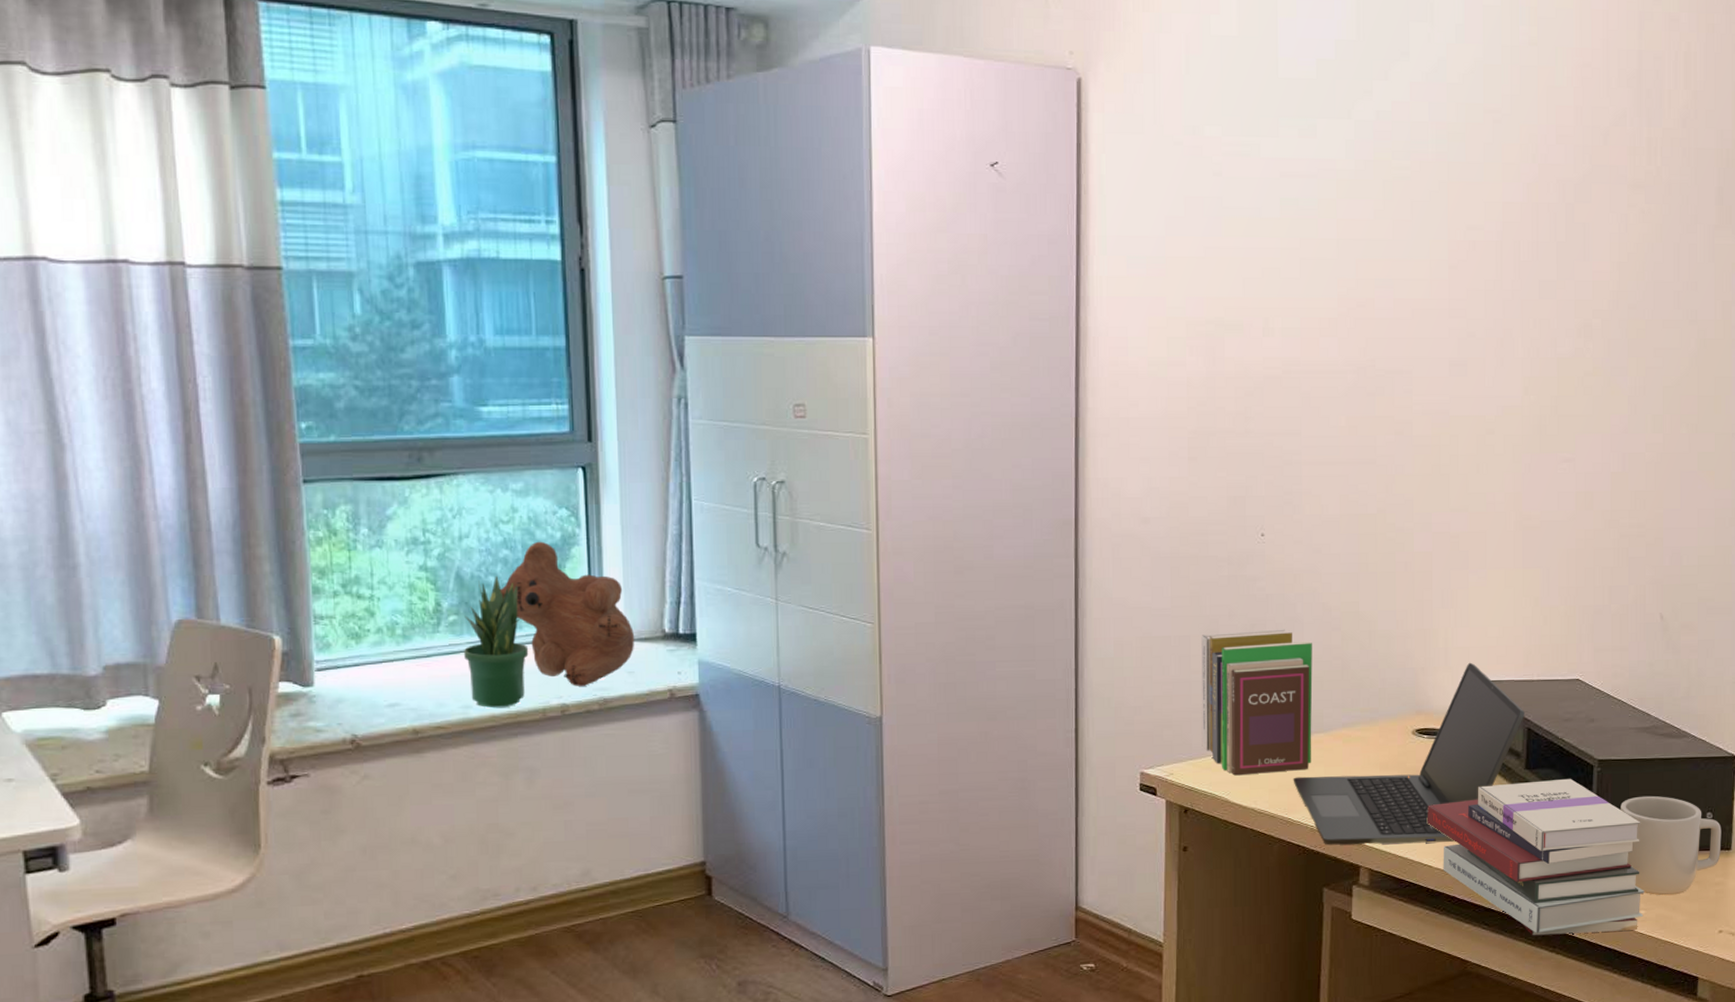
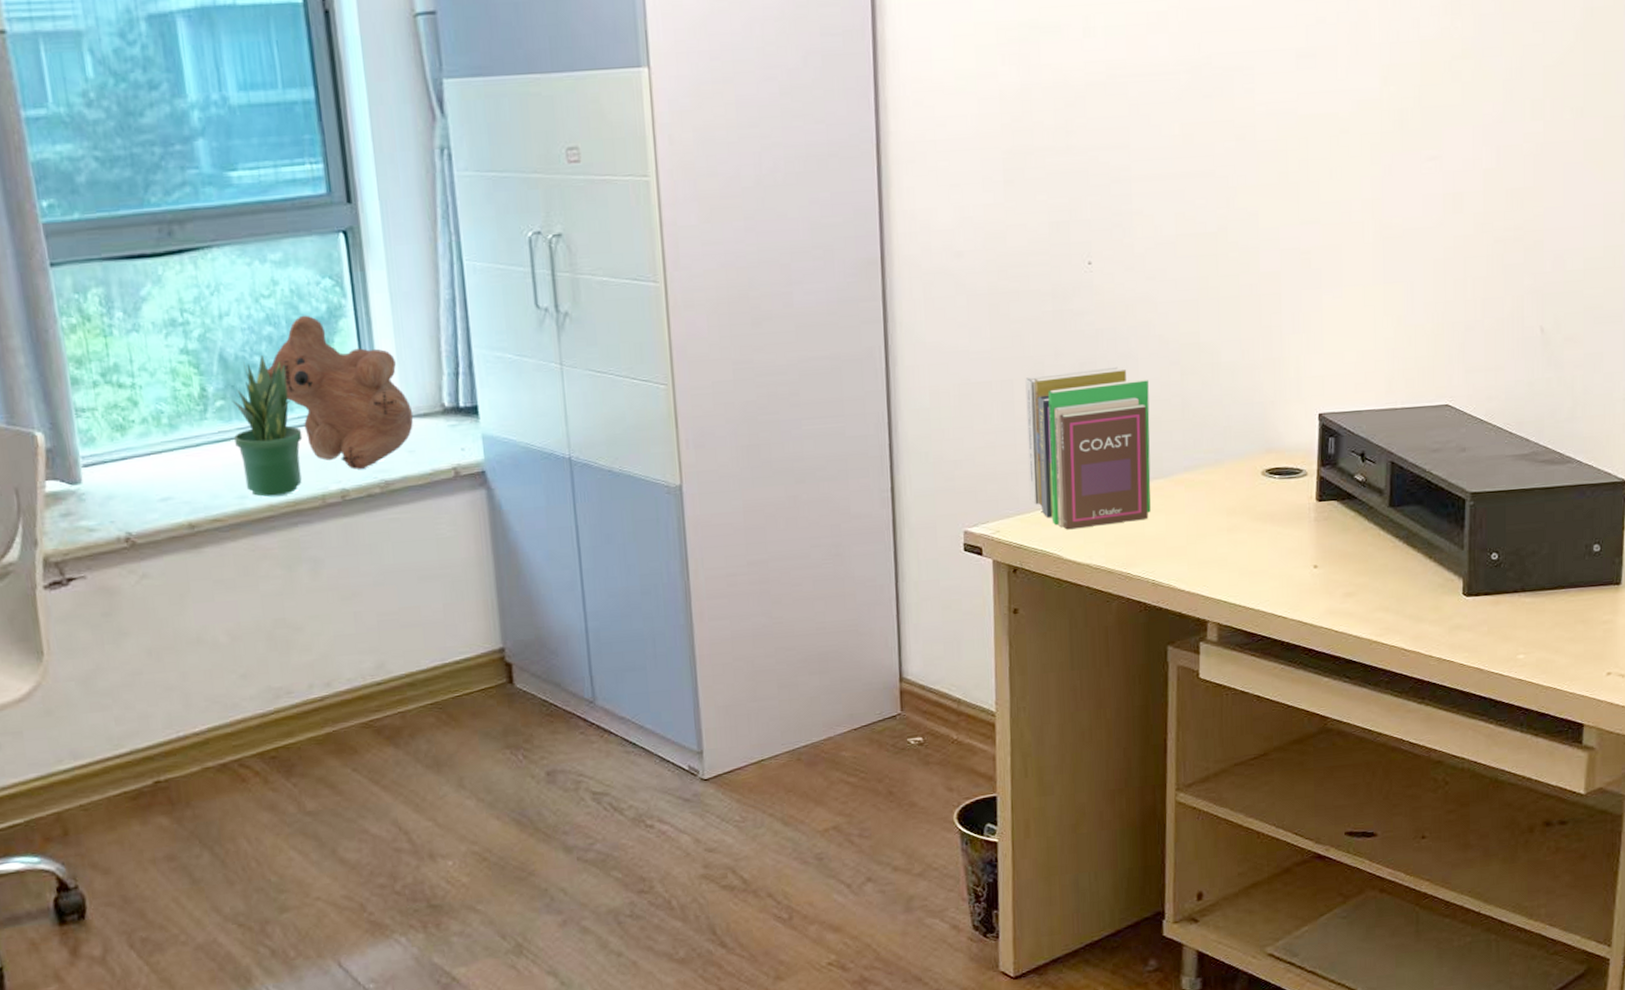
laptop: present [1293,662,1524,845] -> none [1131,392,1387,600]
books: present [1428,778,1645,936] -> none [1280,514,1524,688]
mug: present [1619,795,1722,896] -> none [1495,529,1610,638]

